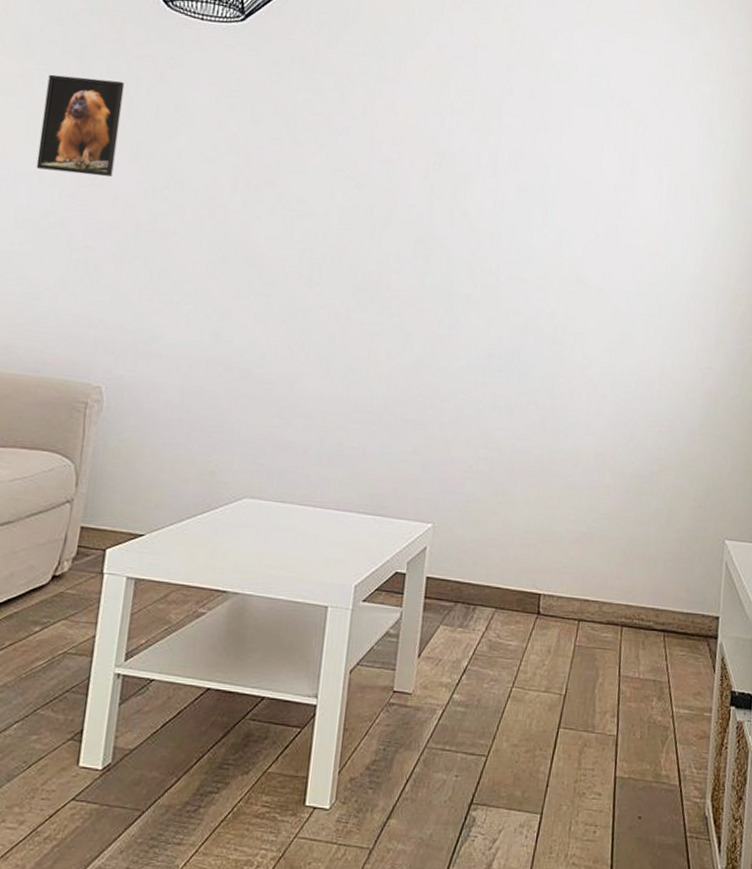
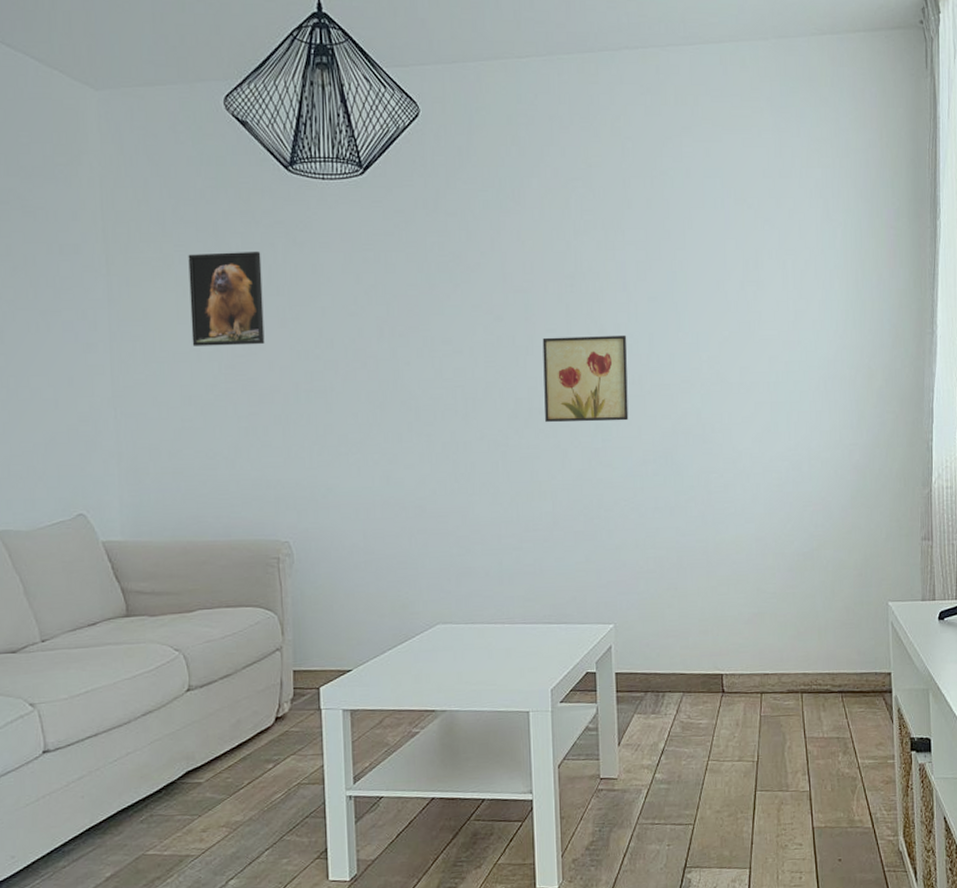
wall art: none [392,212,490,310] -> present [542,335,629,423]

